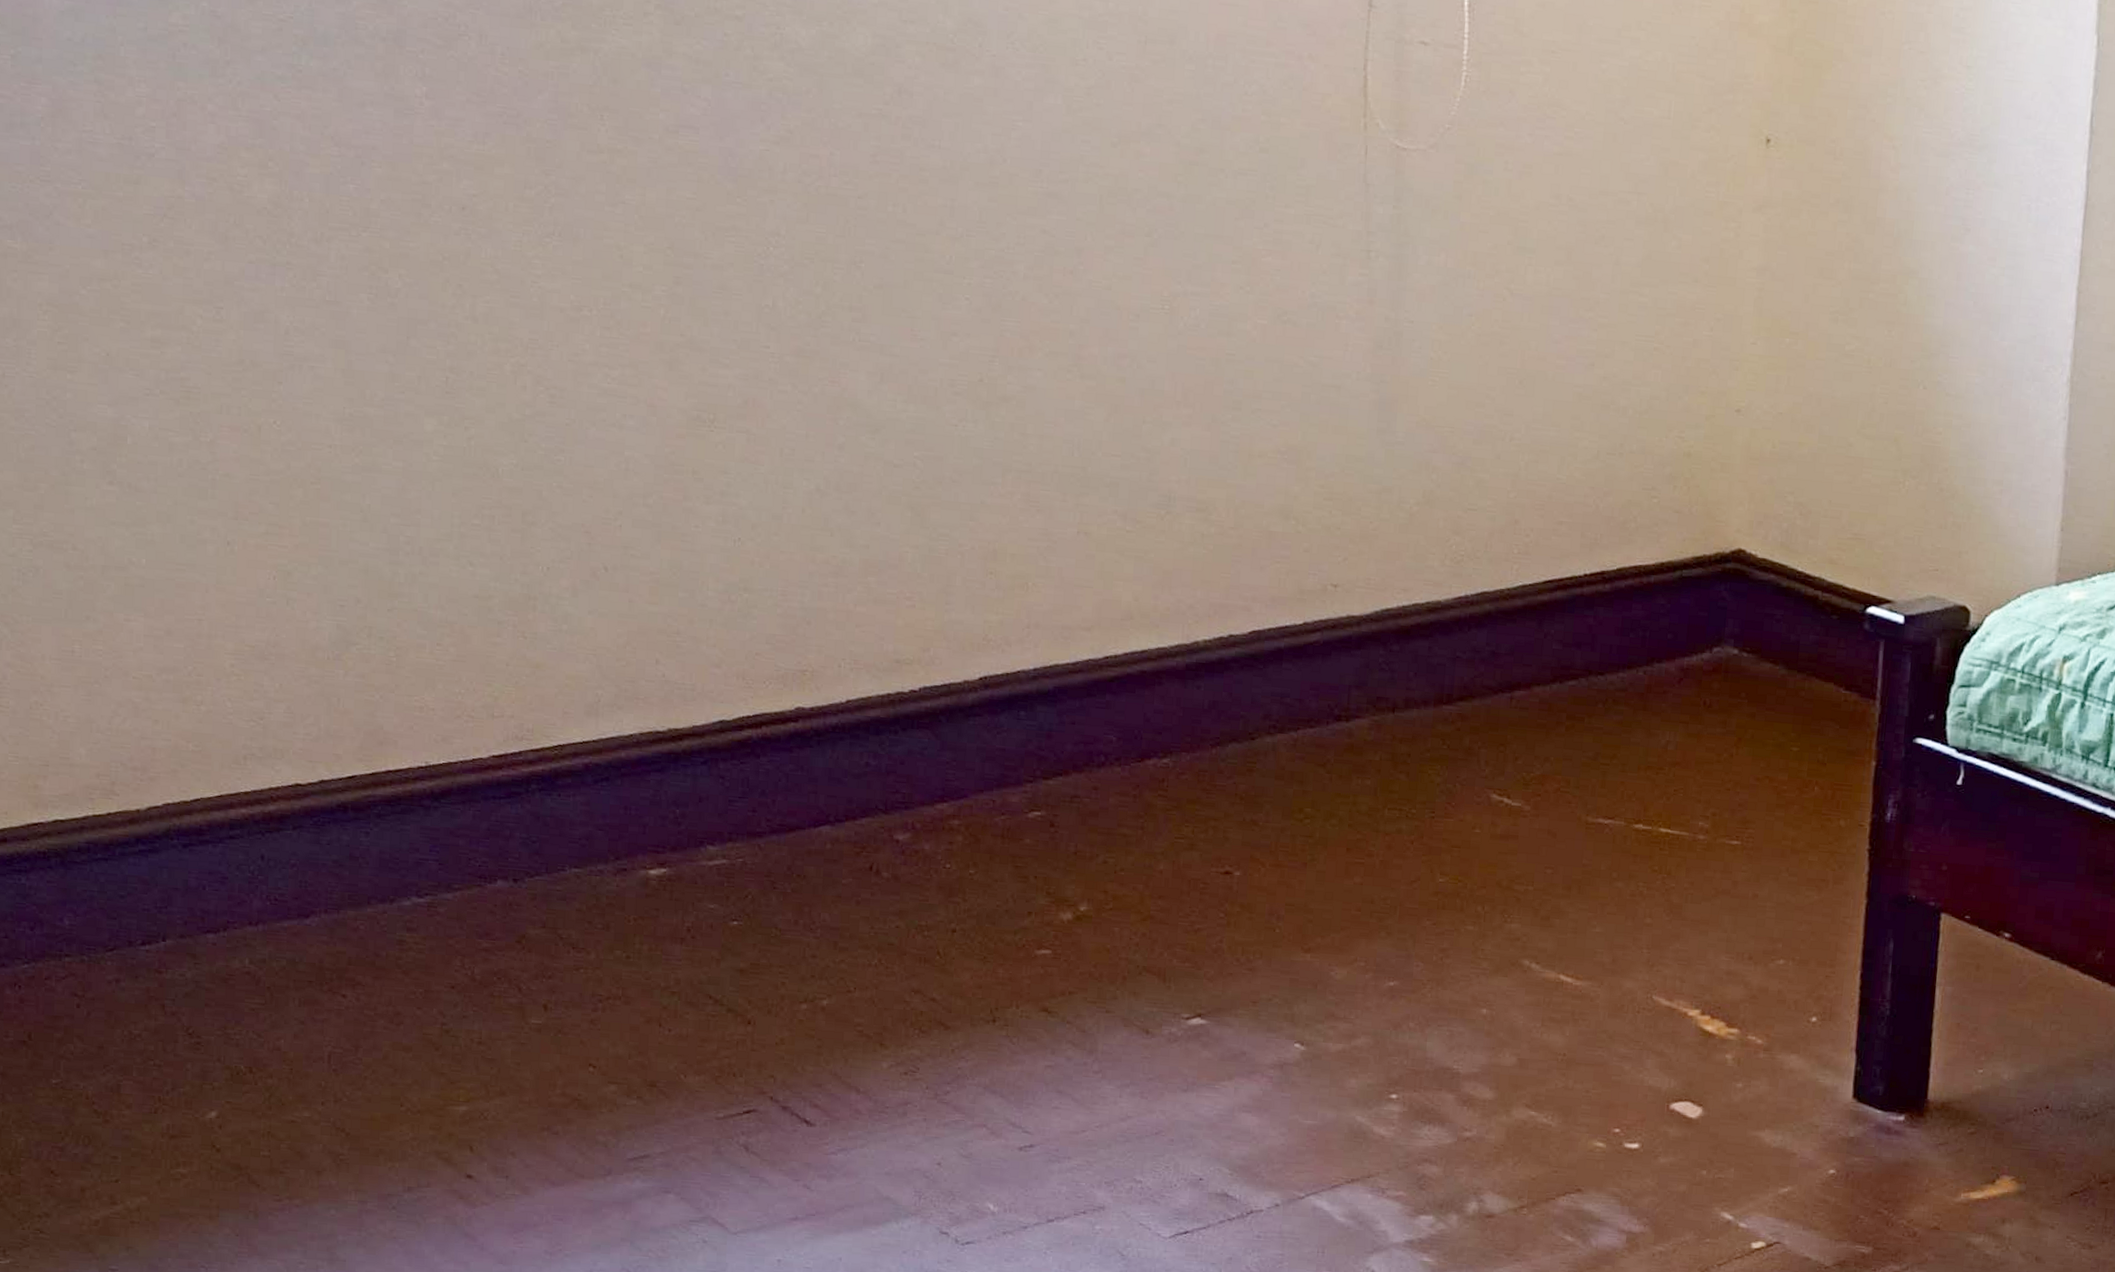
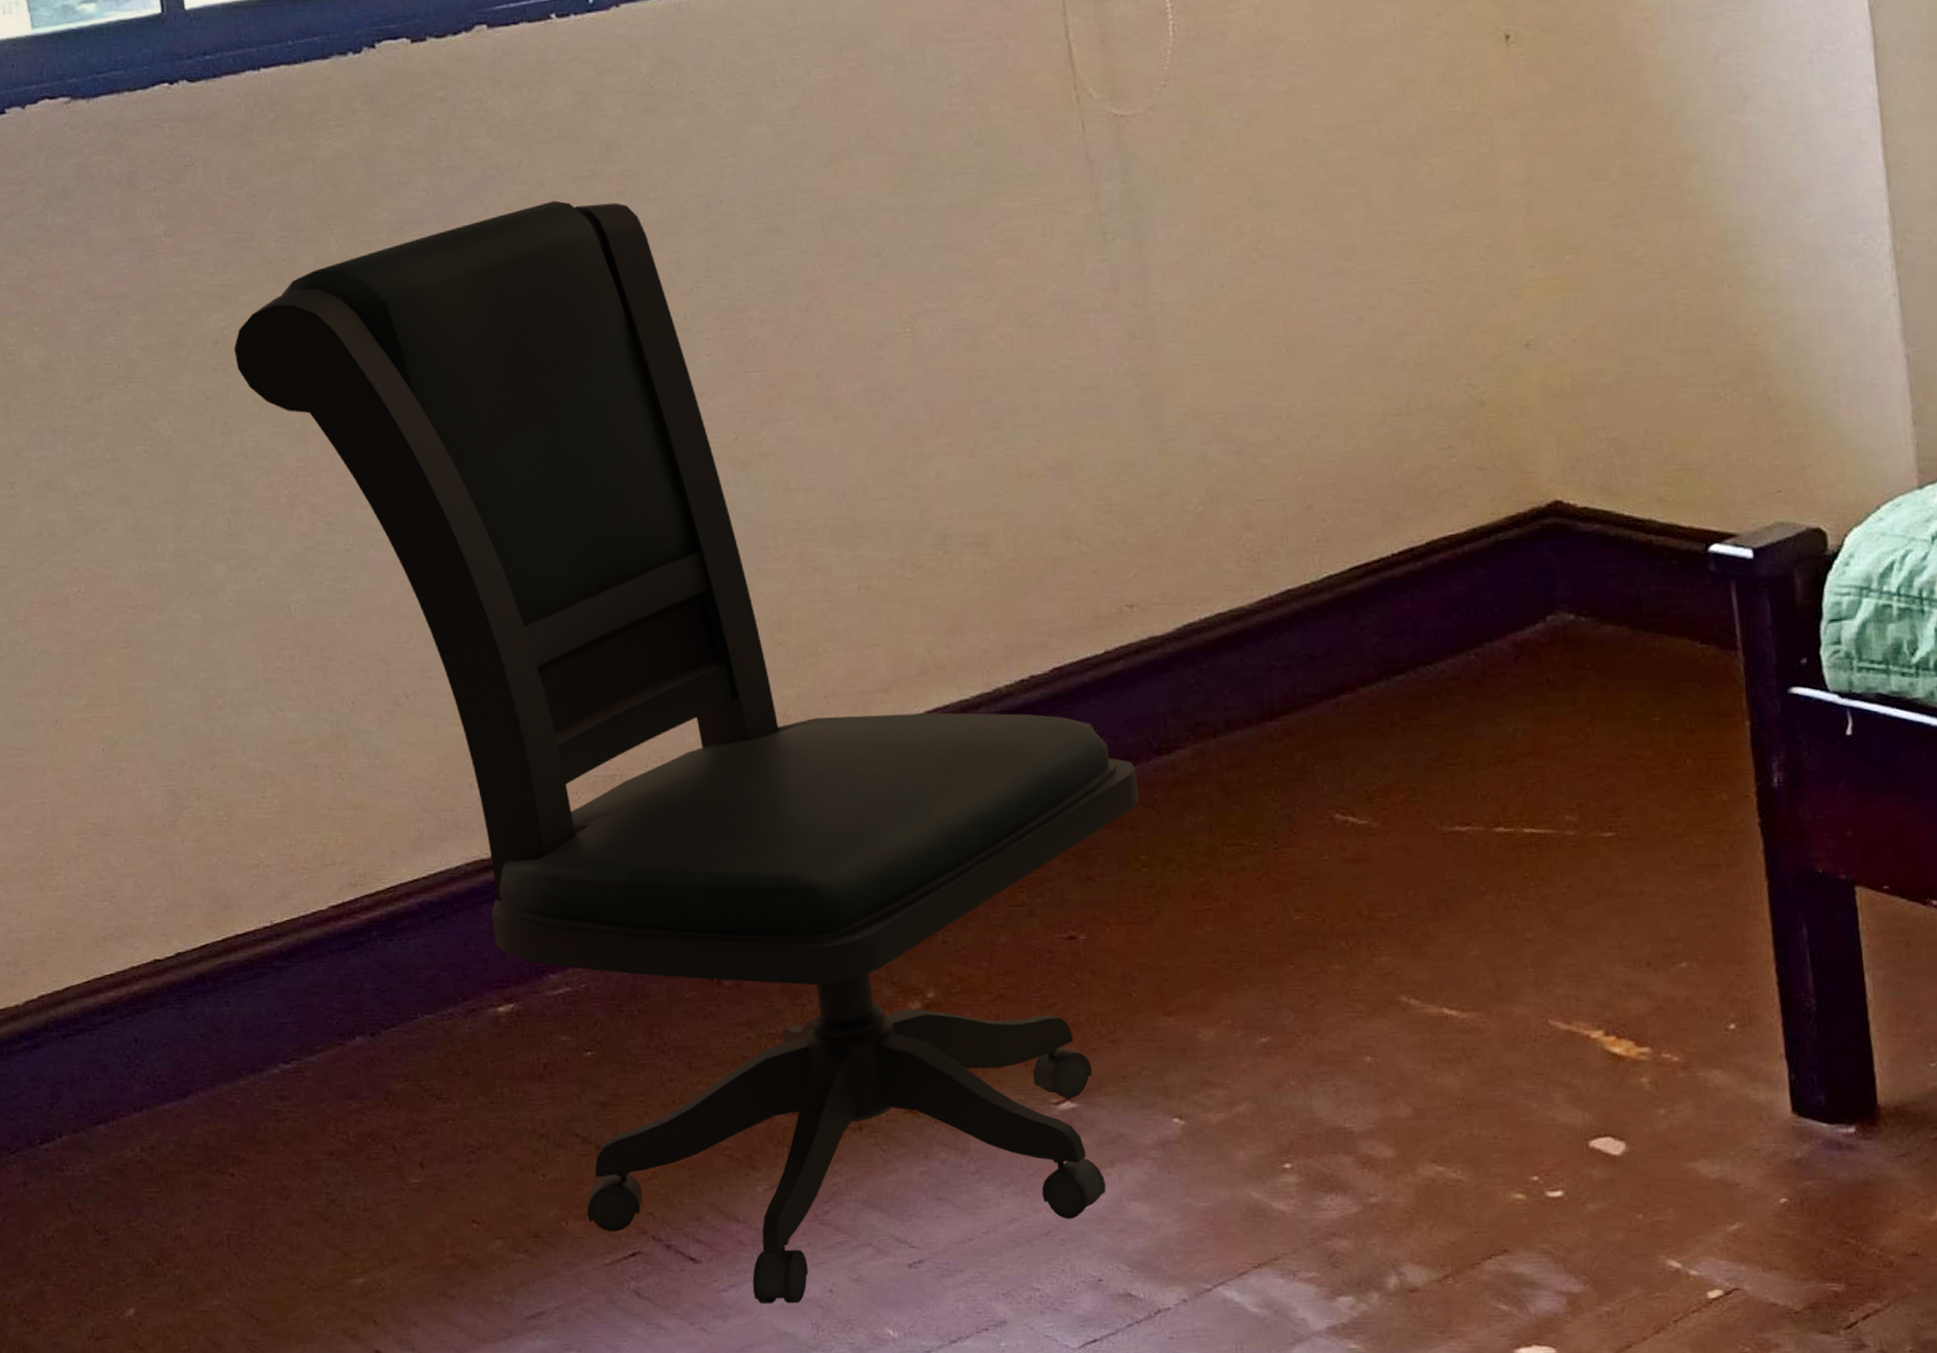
office chair: none [481,131,1314,1172] -> present [234,200,1140,1304]

